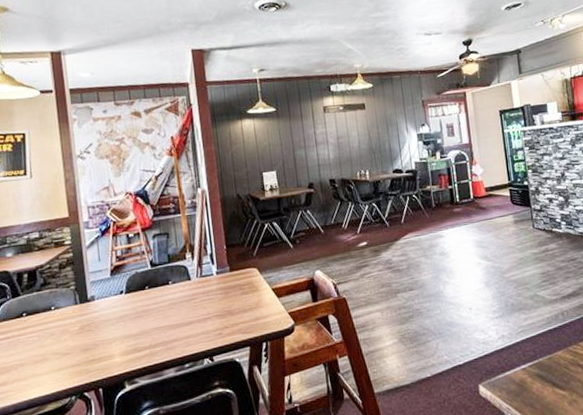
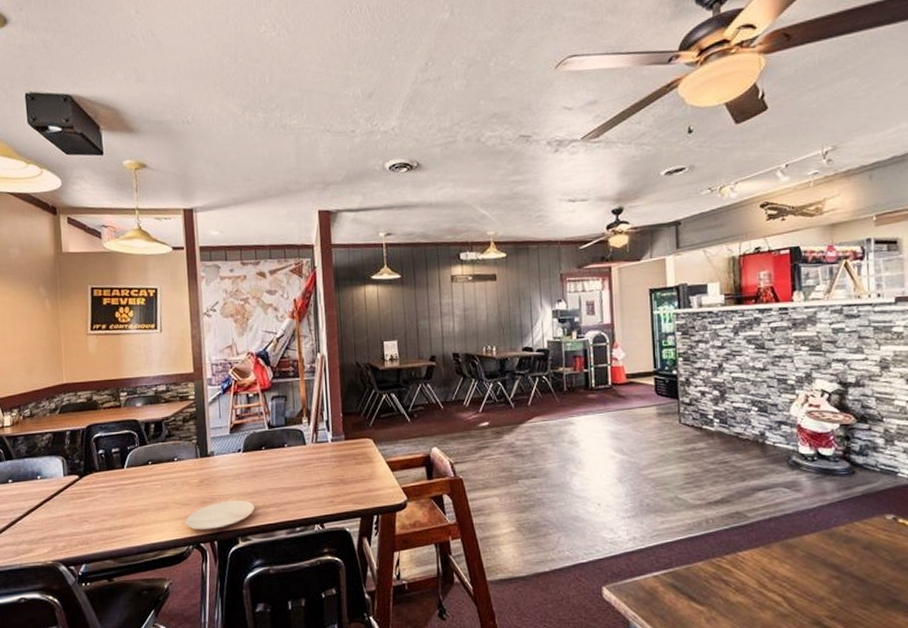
plate: none [66,342,141,380] -> present [185,500,255,531]

